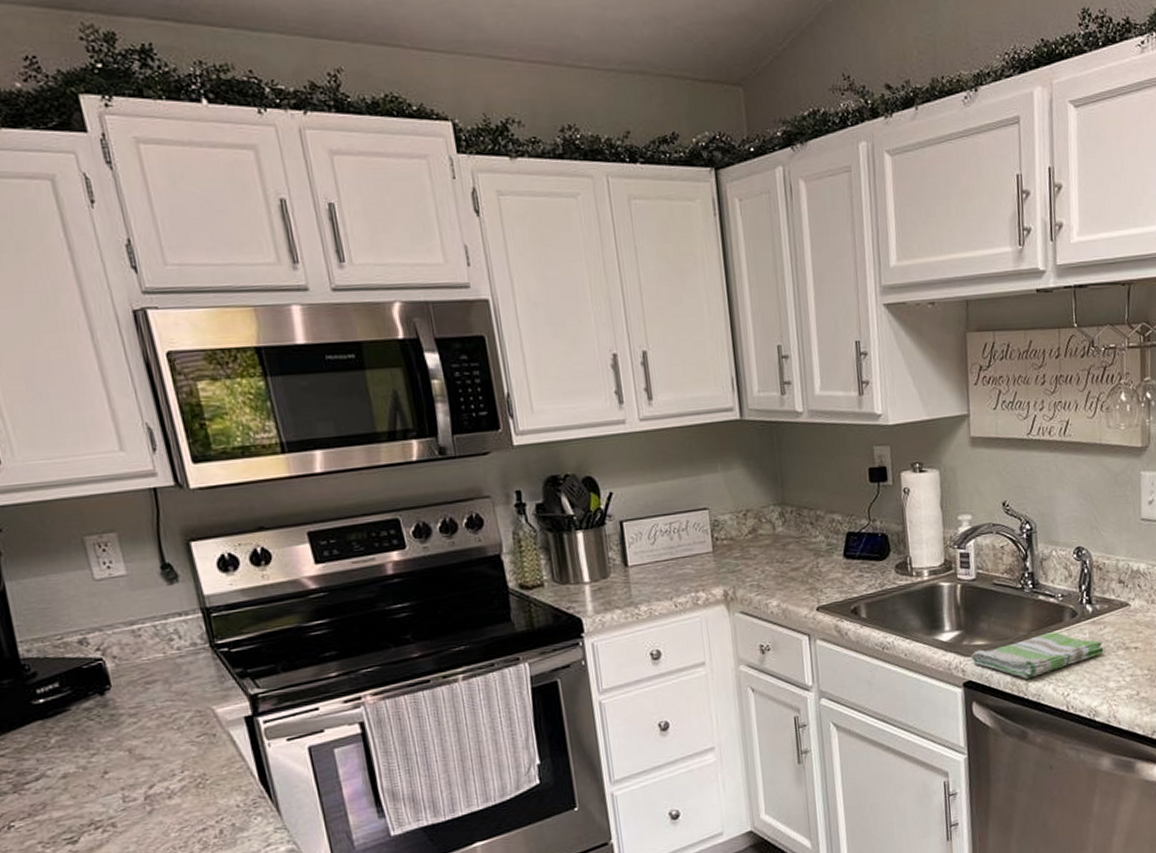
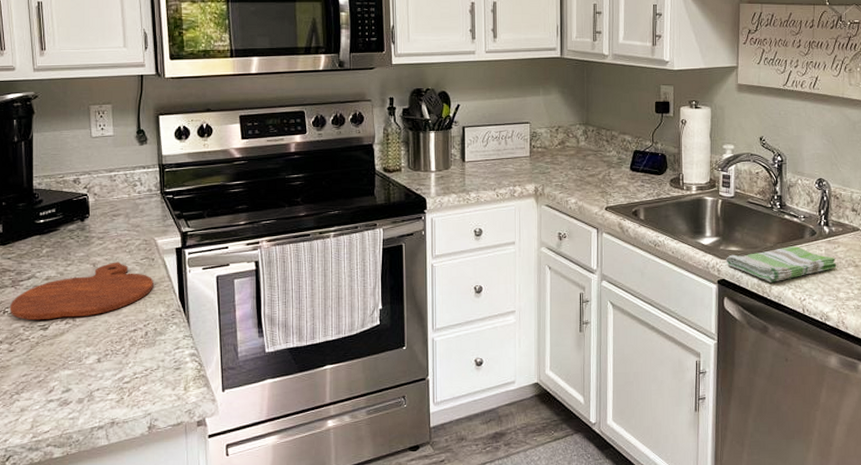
cutting board: none [15,743,221,834] -> present [9,262,153,321]

